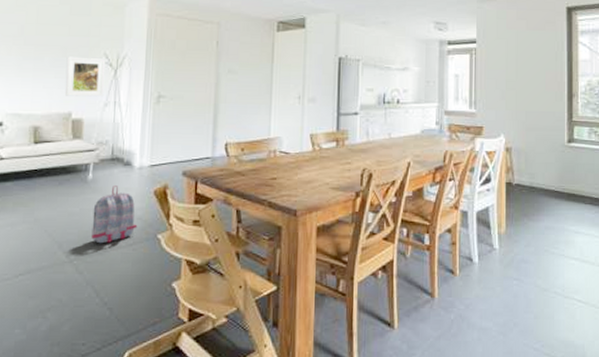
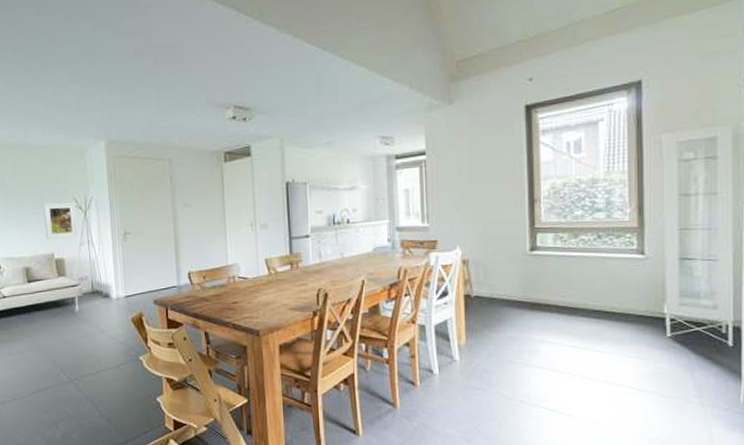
backpack: present [91,186,138,244] -> none [83,315,122,366]

